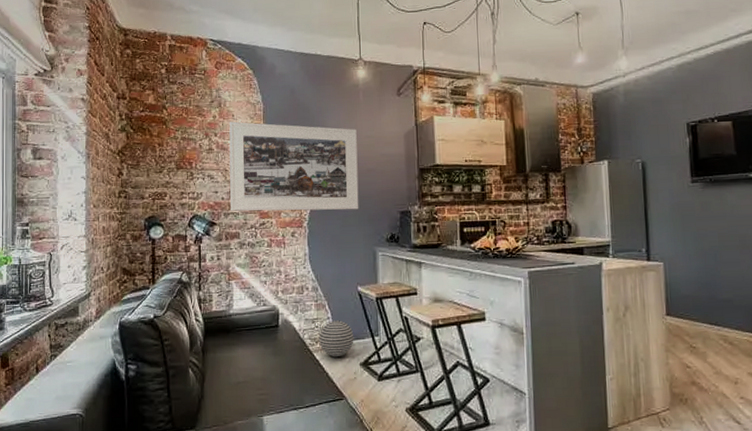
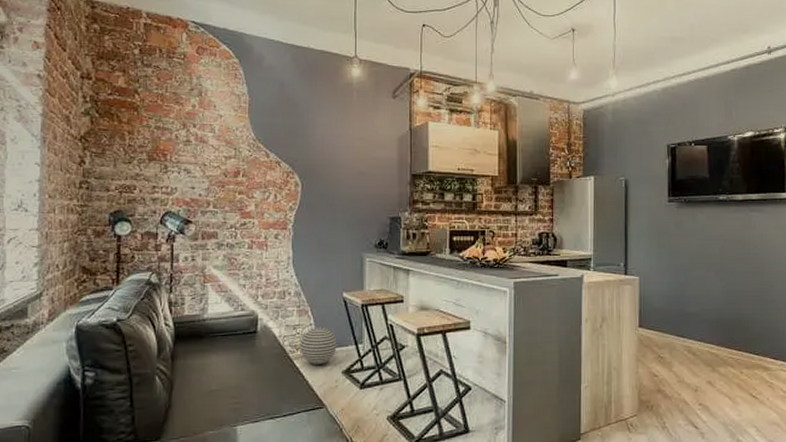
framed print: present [229,121,359,212] -> none [209,113,348,214]

